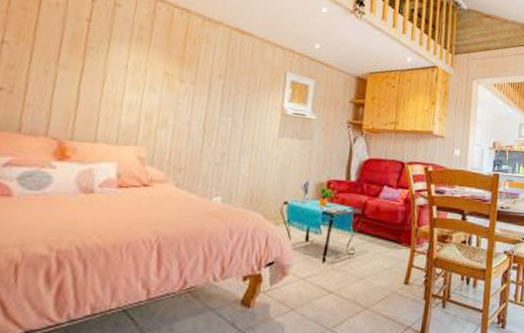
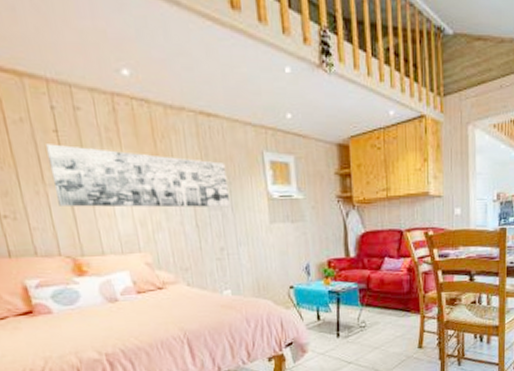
wall art: none [65,29,248,116] -> present [46,144,230,208]

